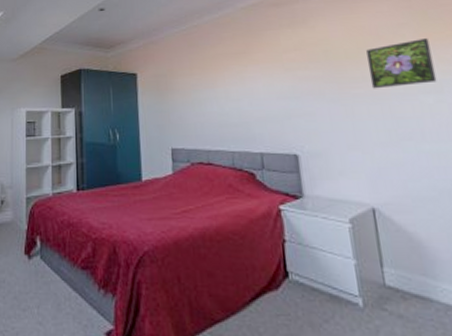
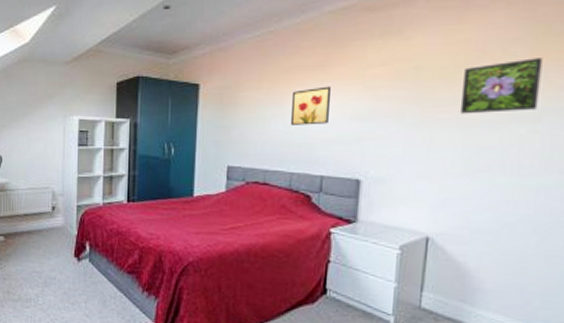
wall art: none [222,70,258,106] -> present [290,86,332,125]

